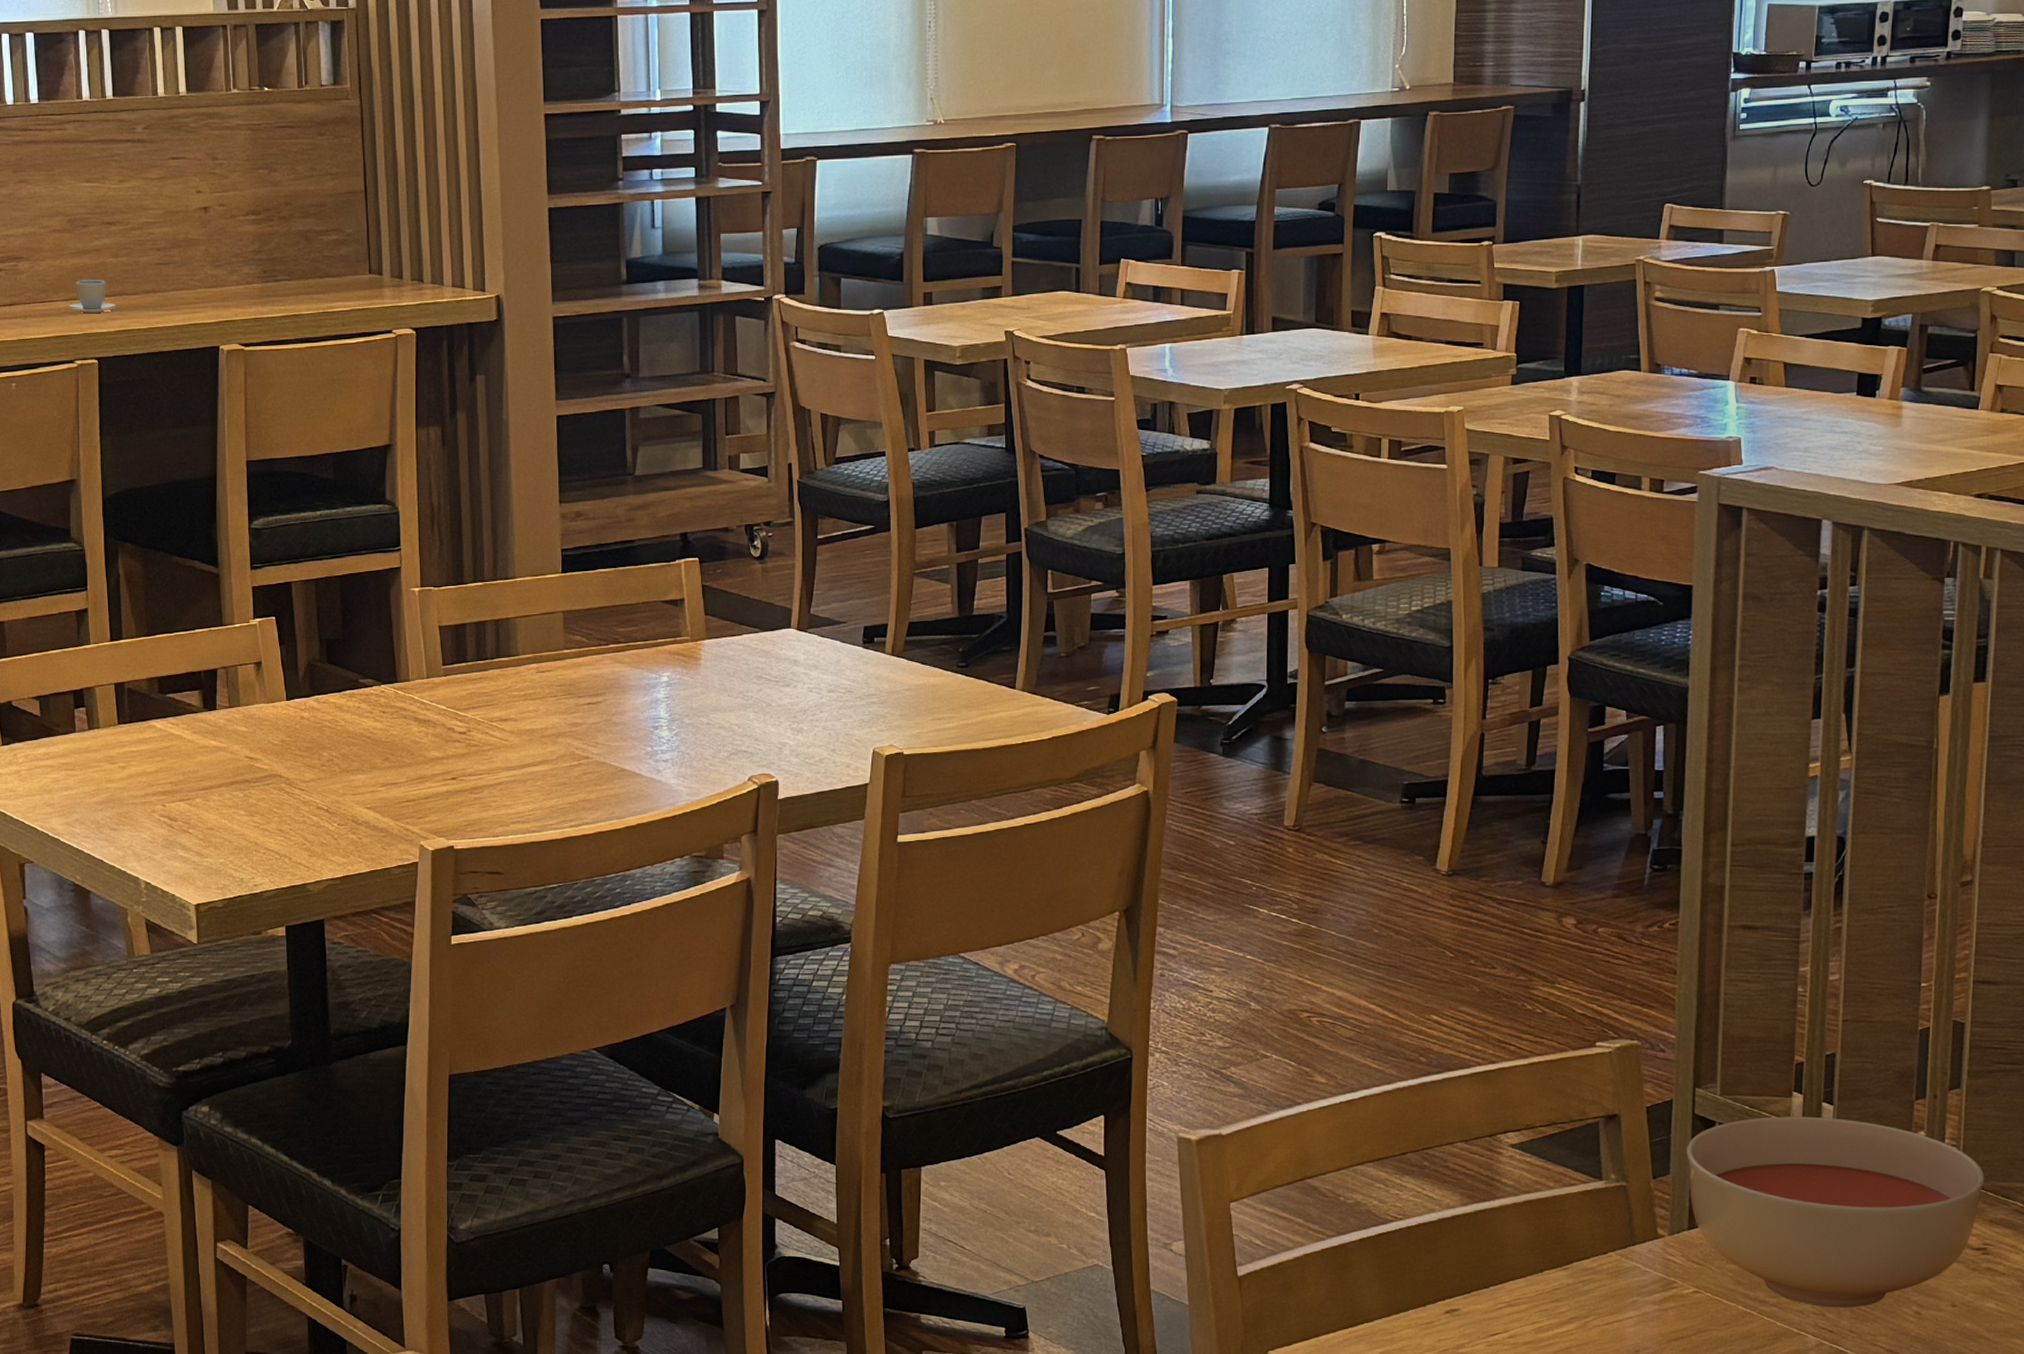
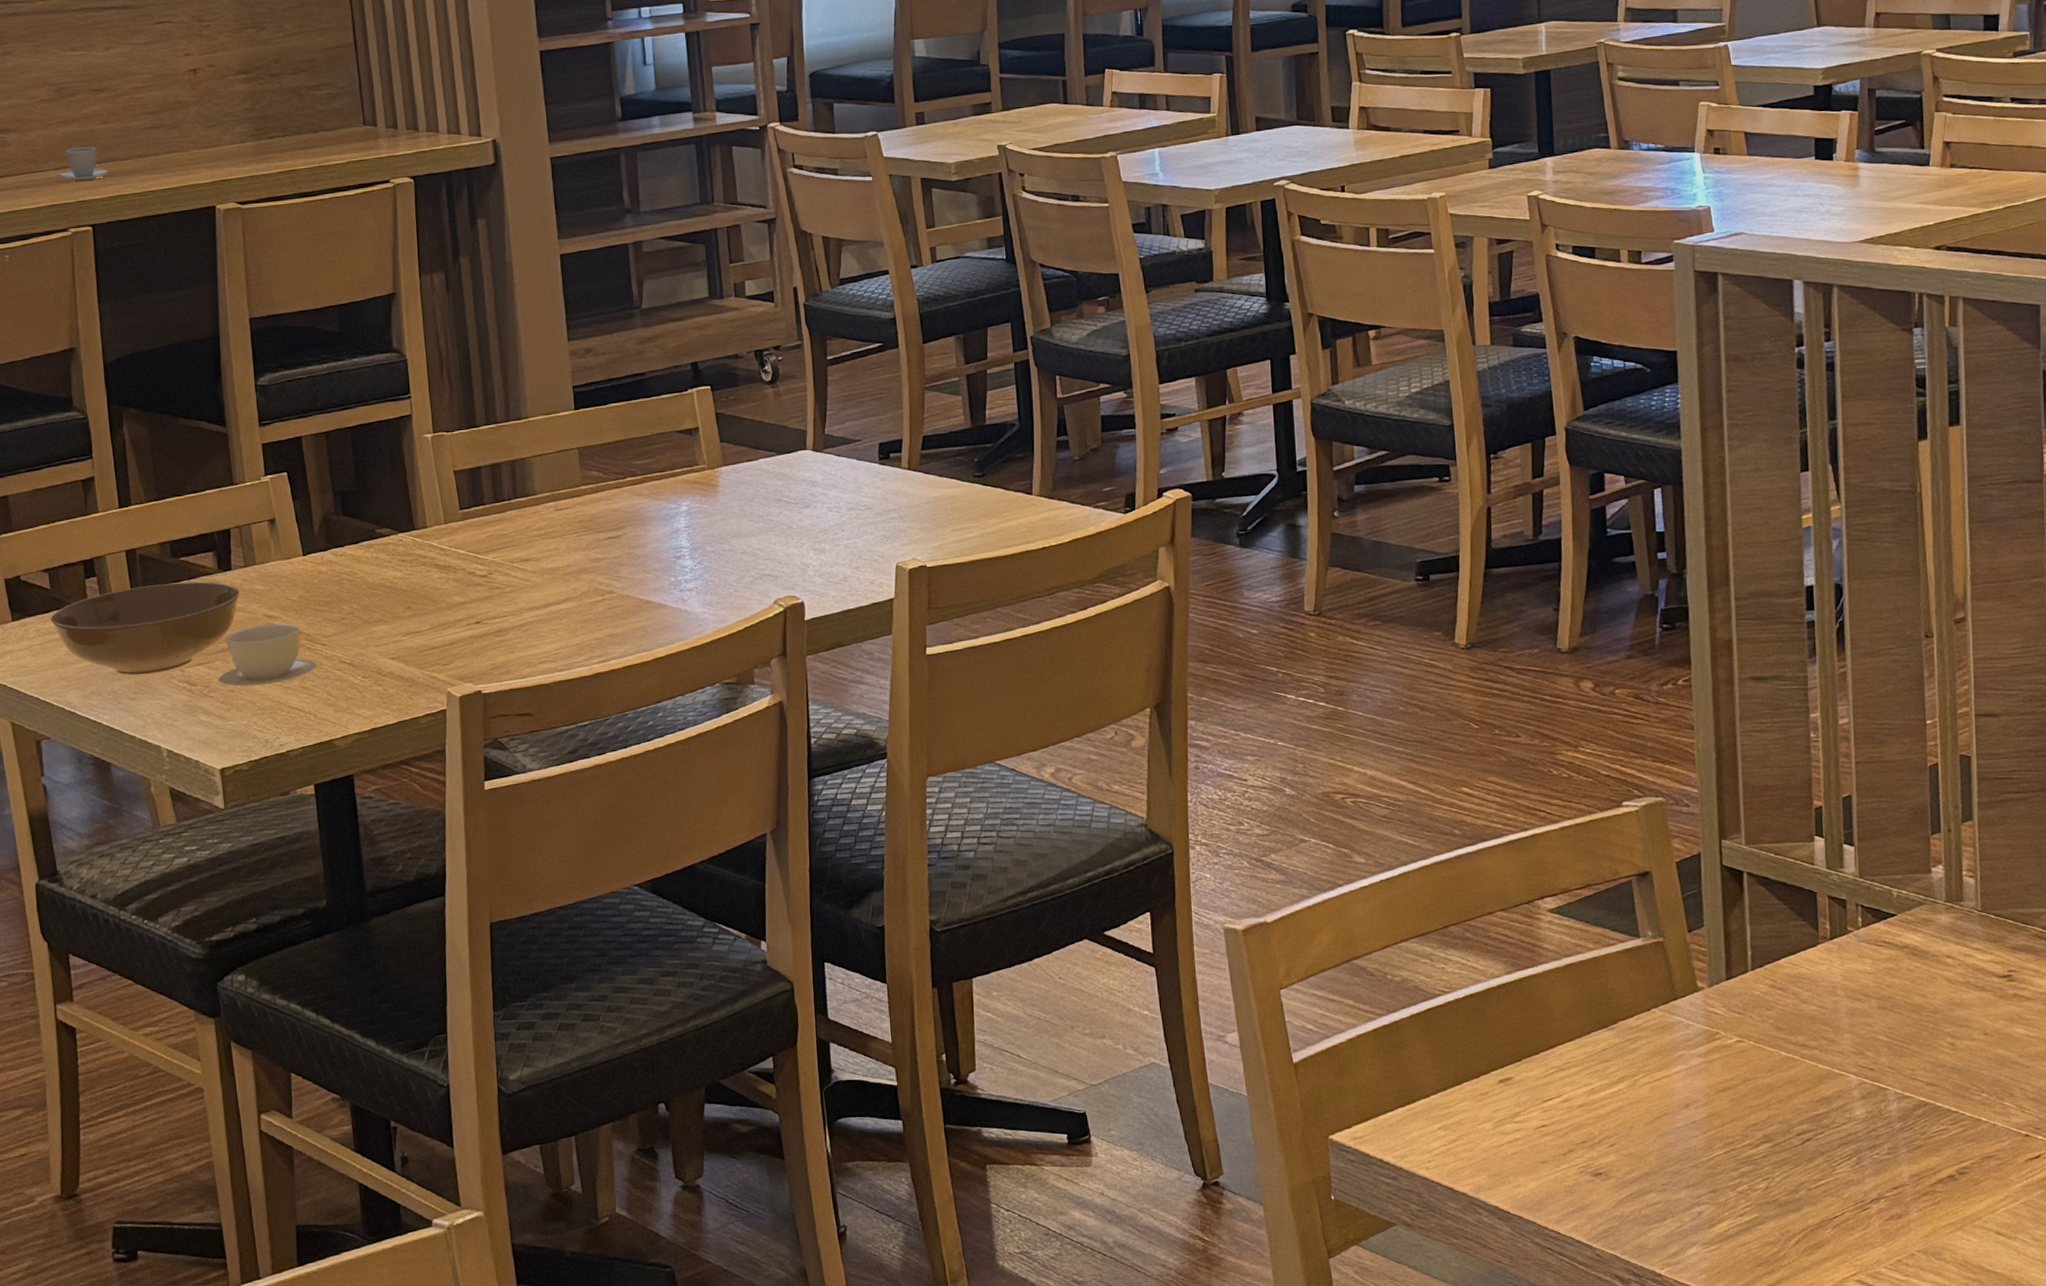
bowl: none [39,718,223,806] -> present [51,581,239,675]
teacup: none [198,766,295,826] -> present [218,624,317,687]
bowl: present [1686,1116,1985,1308] -> none [1718,859,2004,1046]

